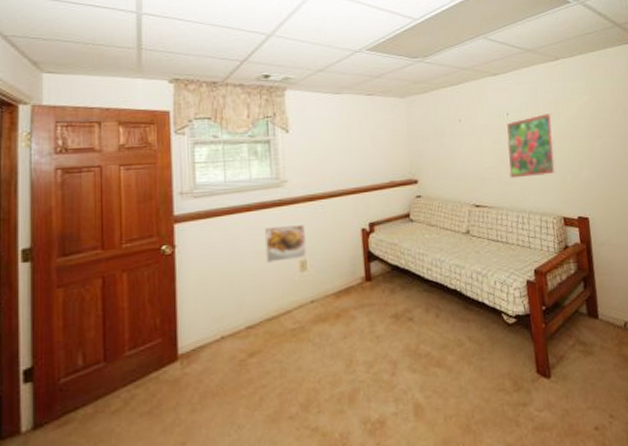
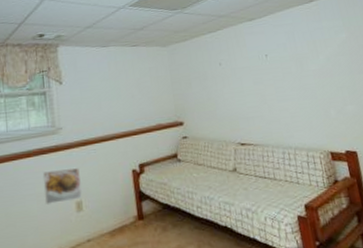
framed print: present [506,112,557,179] -> none [265,51,320,117]

